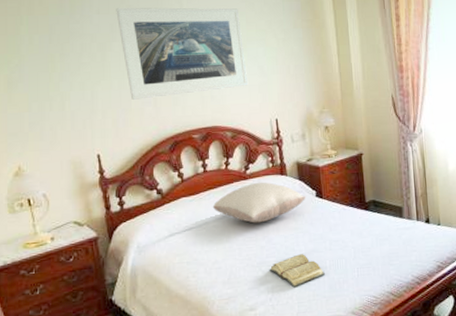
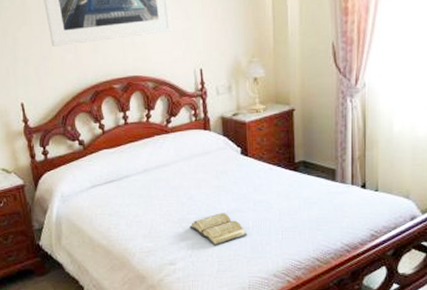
pillow: present [212,182,306,223] -> none [133,136,230,179]

